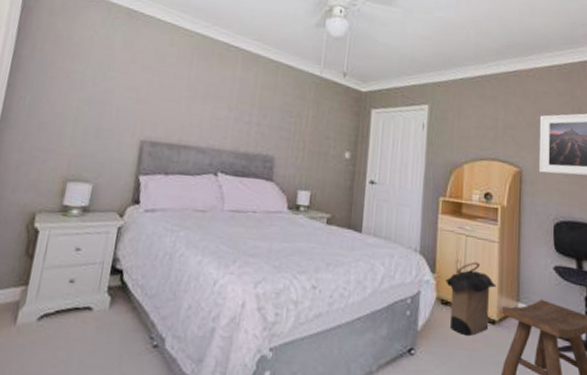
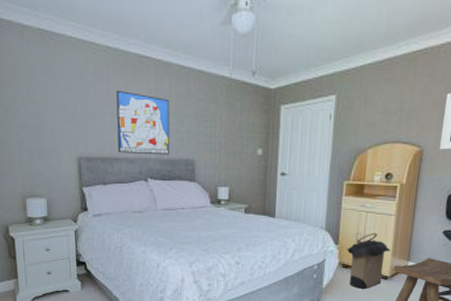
wall art: none [188,75,254,149] -> present [116,90,169,155]

